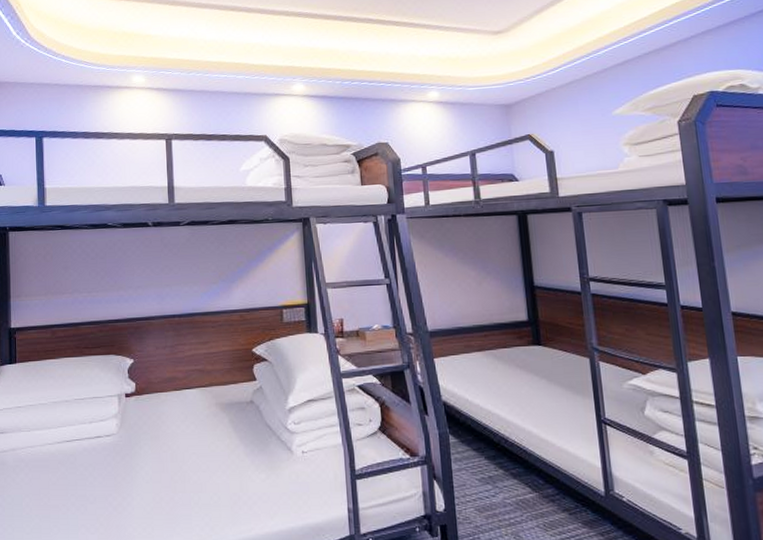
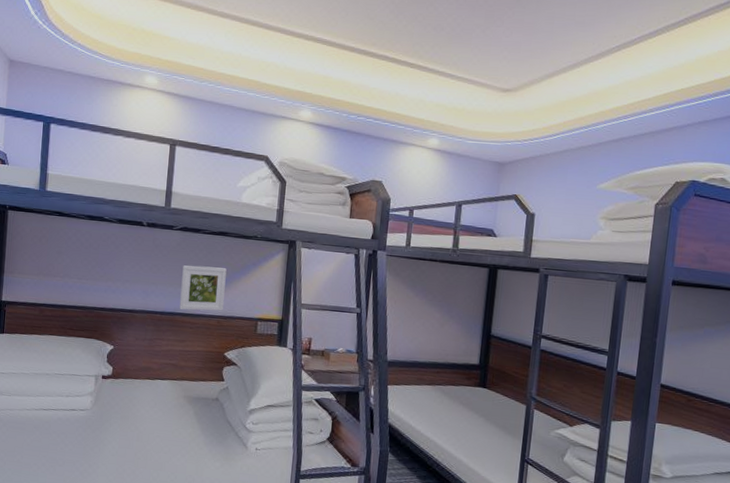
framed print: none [195,258,244,309] -> present [179,265,227,311]

